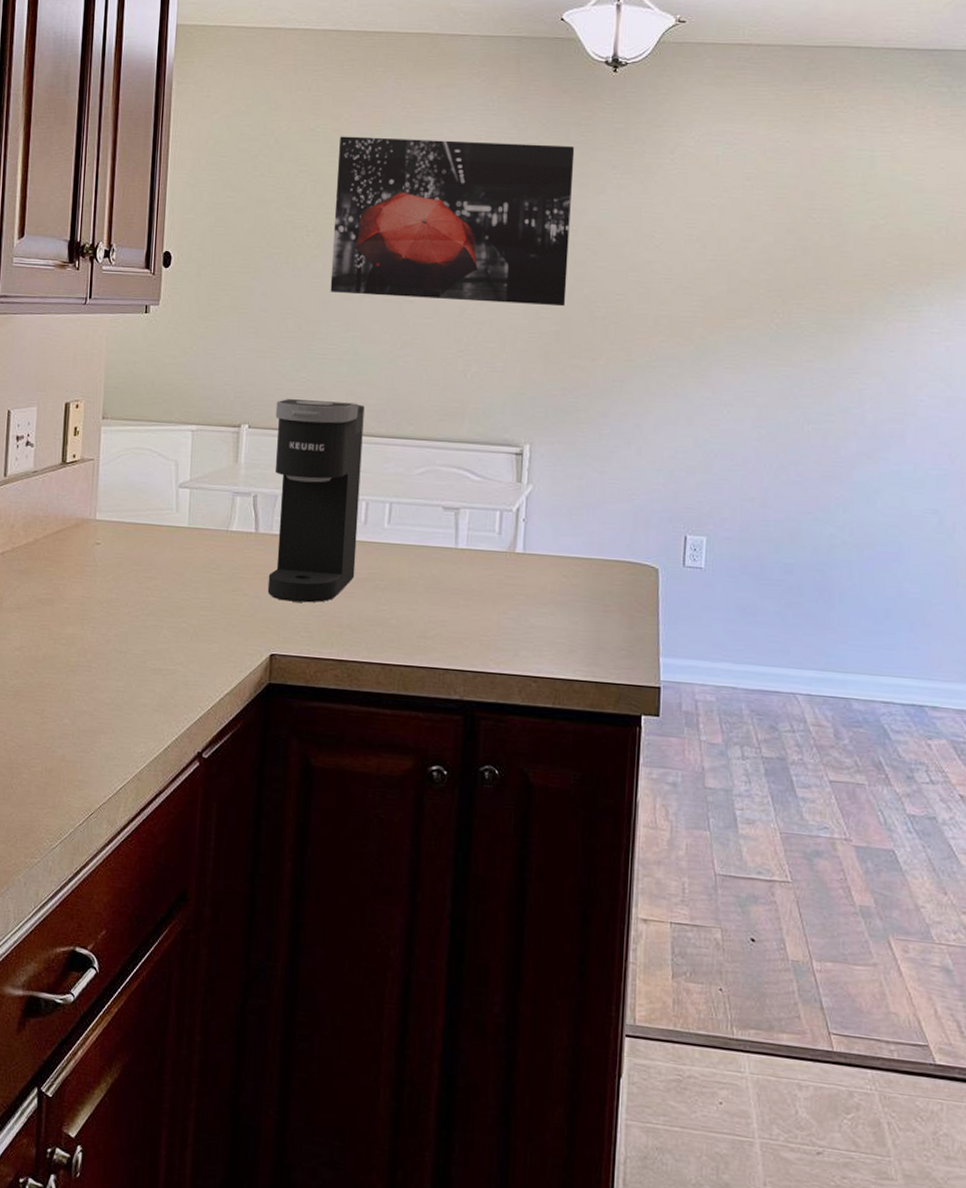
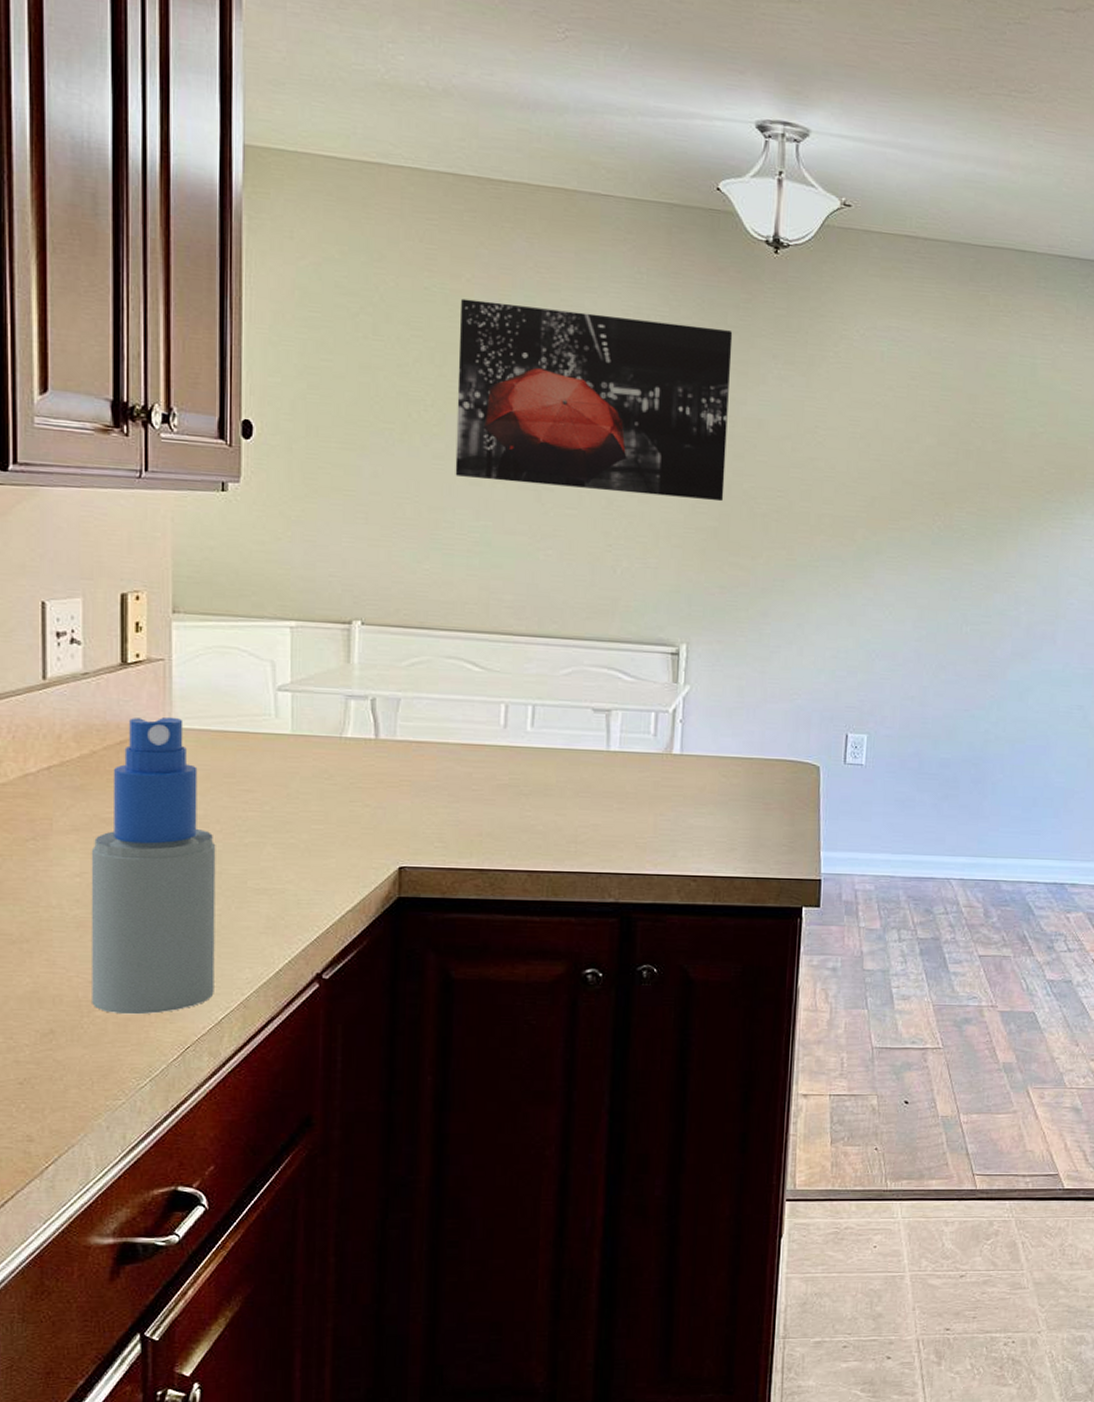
spray bottle: none [21,510,124,780] -> present [91,716,216,1015]
coffee maker: present [267,399,365,603] -> none [392,593,500,812]

